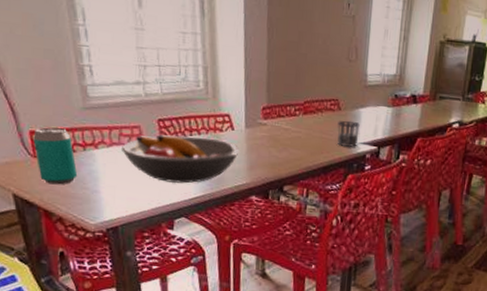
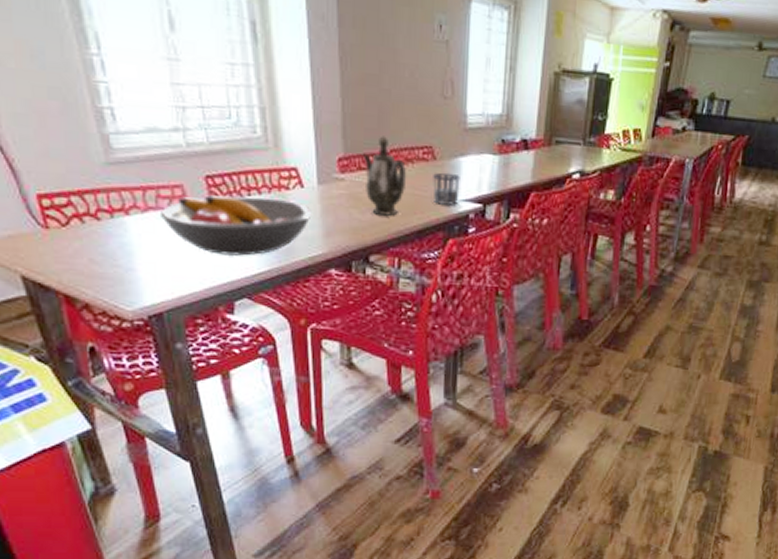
beverage can: present [33,127,78,185] -> none [42,189,106,263]
teapot: none [281,90,317,154] -> present [362,136,407,216]

